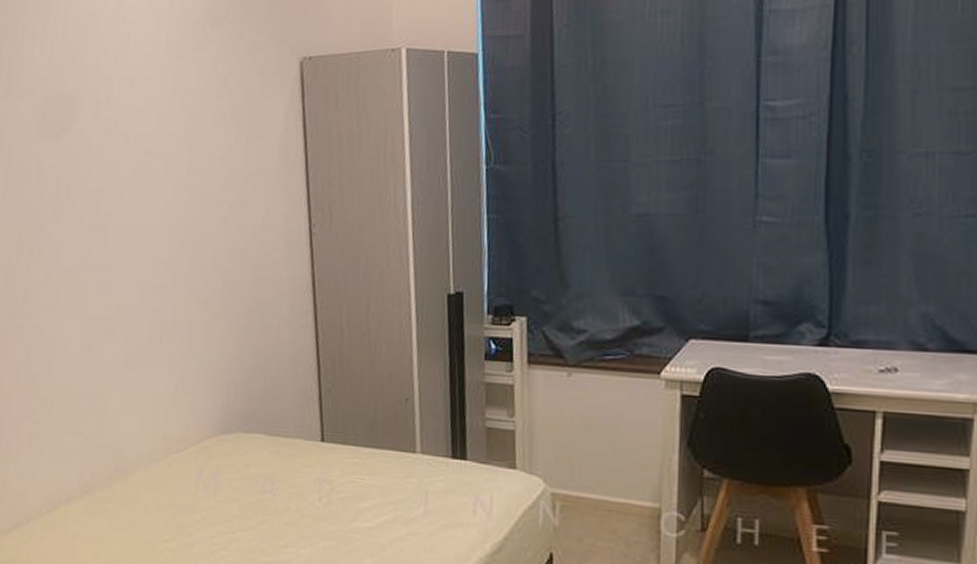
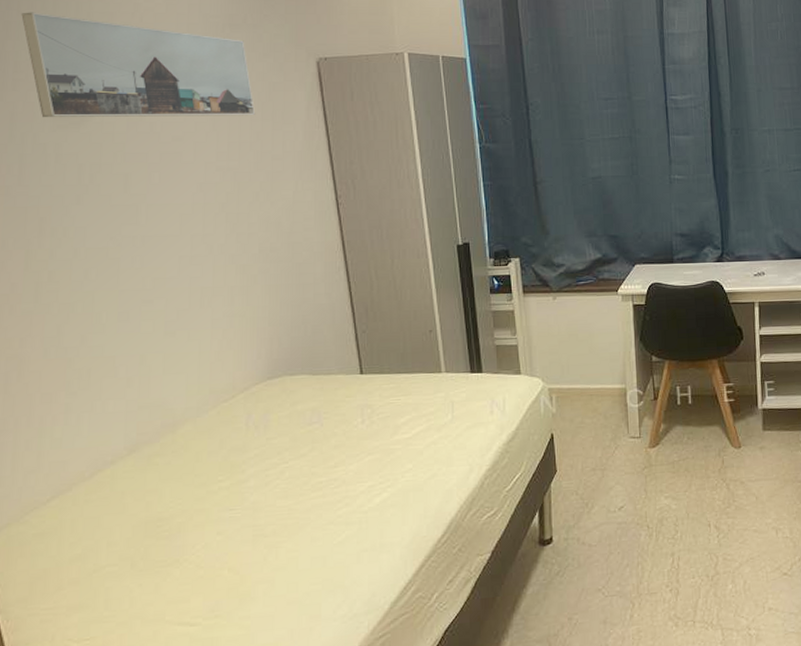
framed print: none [17,15,231,127] -> present [21,12,256,117]

